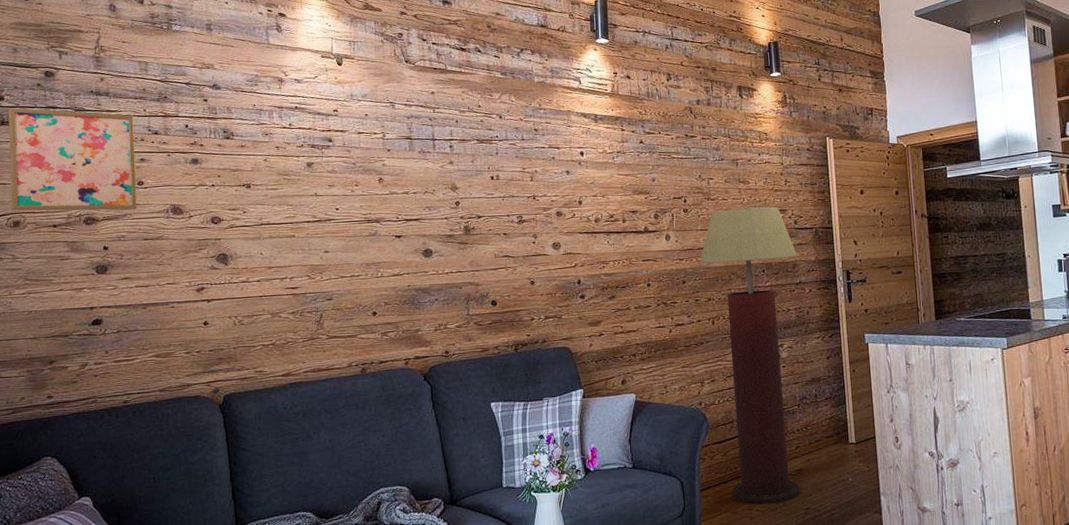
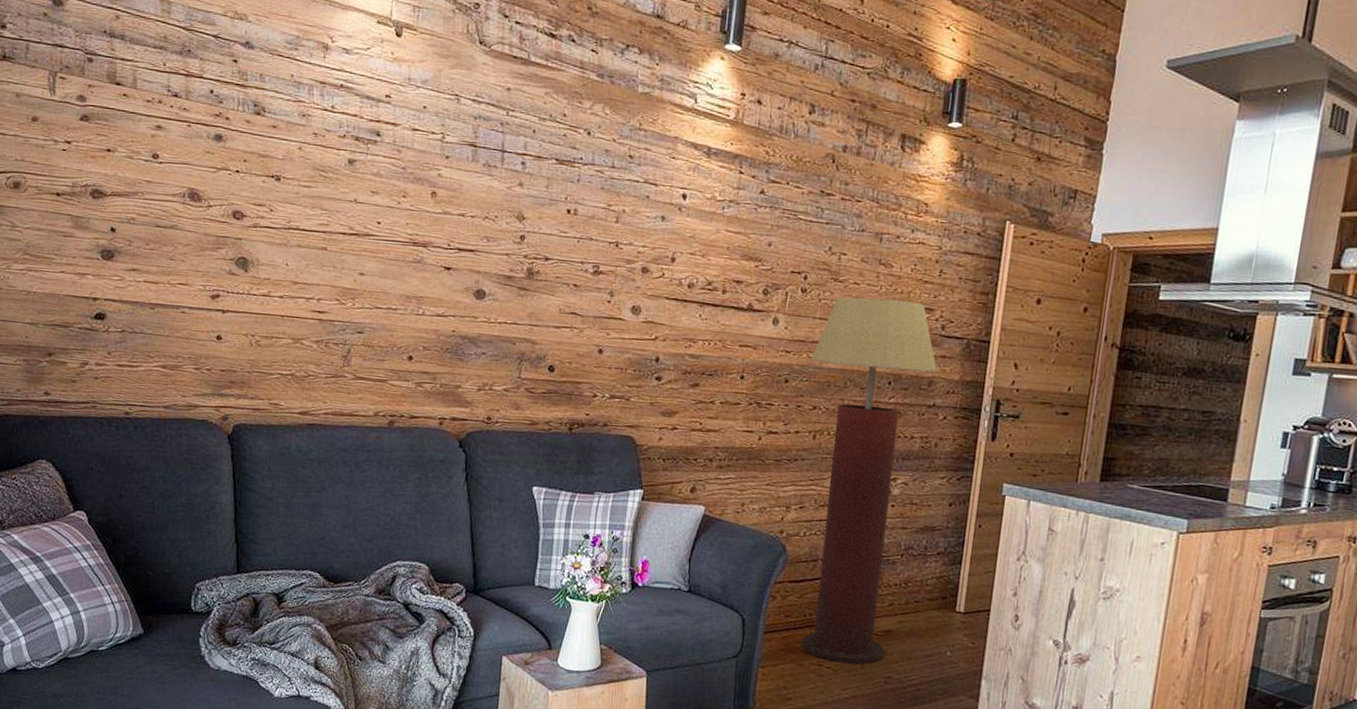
wall art: present [8,108,137,212] -> none [10,40,152,188]

